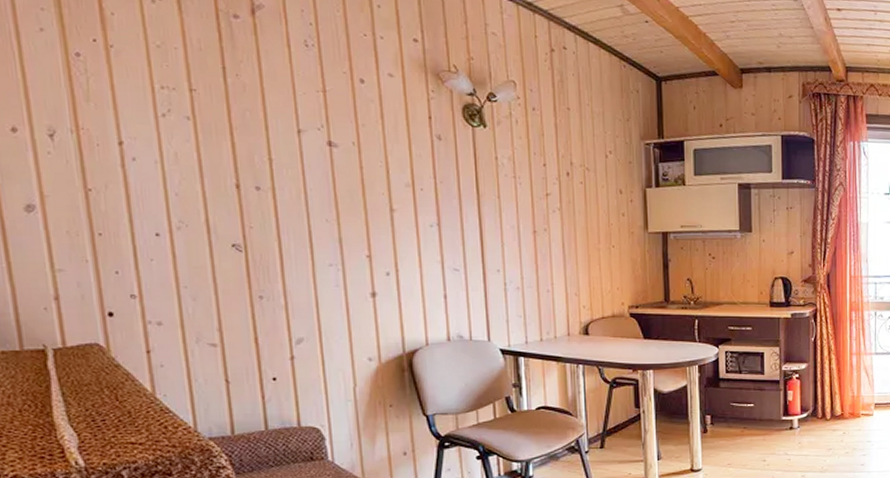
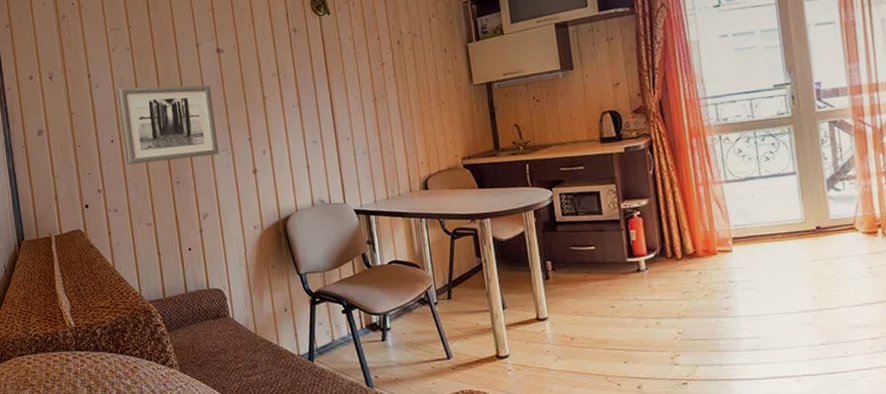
wall art: none [168,166,324,270] -> present [117,84,219,165]

